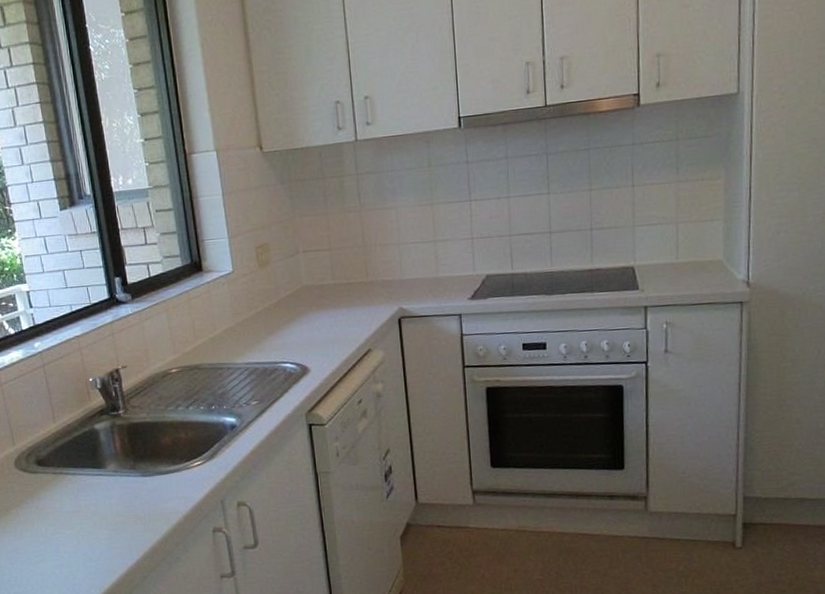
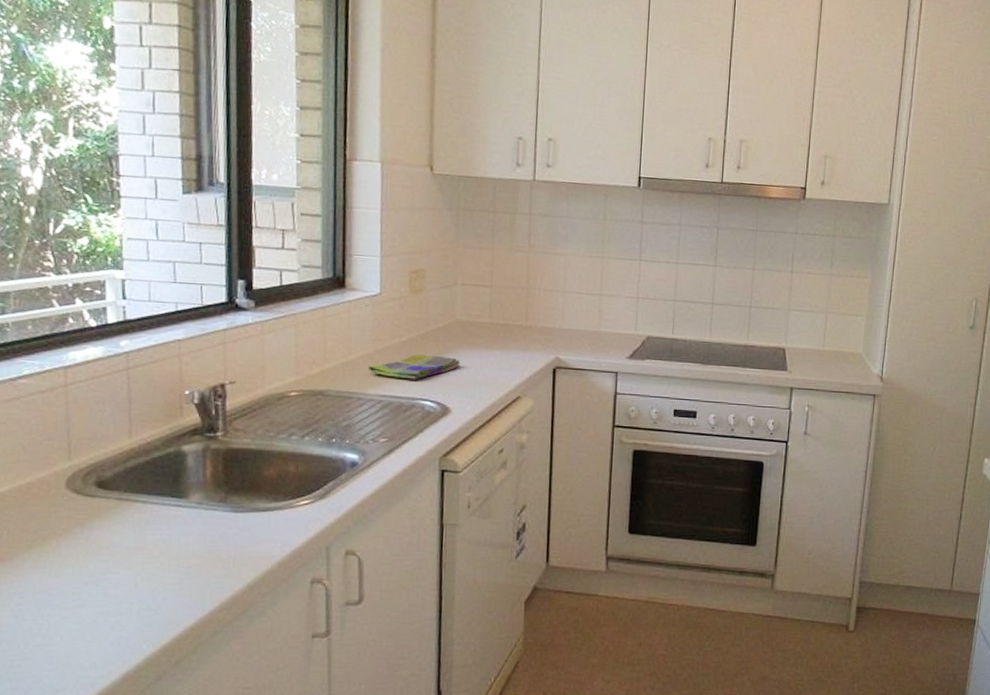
dish towel: none [232,320,312,346] -> present [367,354,461,380]

